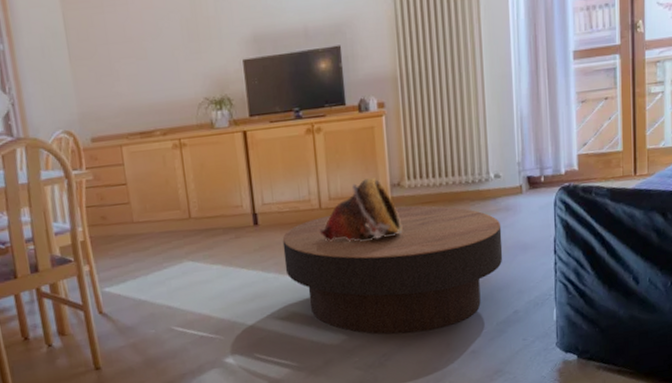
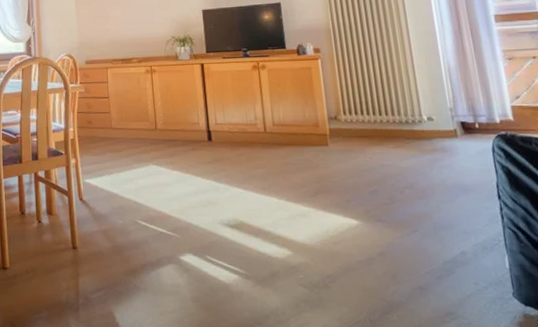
coffee table: present [282,205,503,334] -> none [232,138,444,259]
decorative bowl: present [319,178,402,242] -> none [264,110,340,166]

